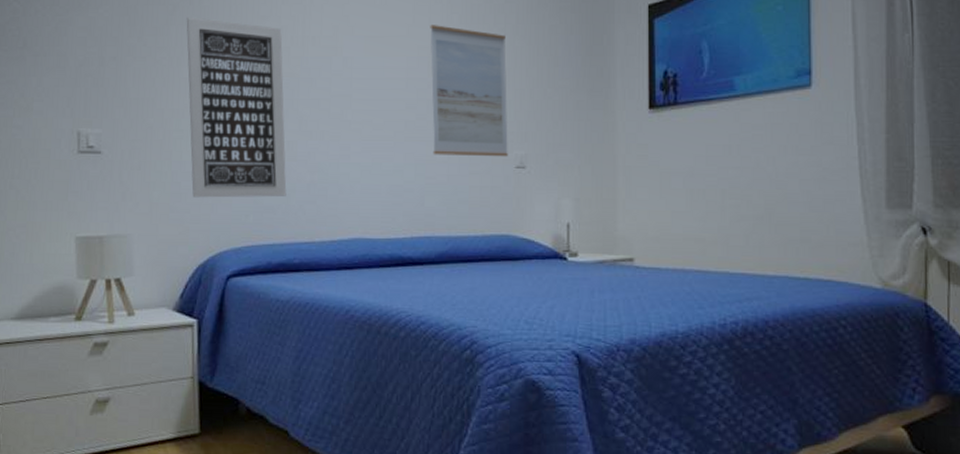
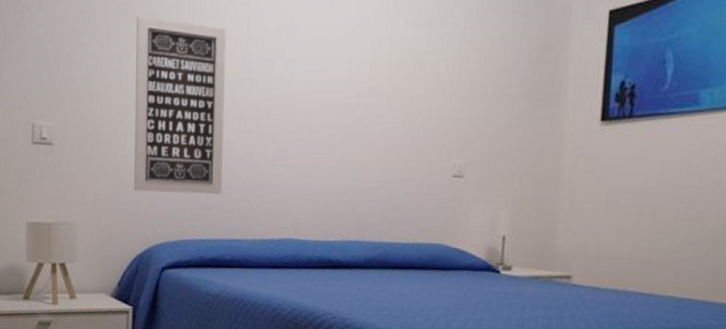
wall art: present [430,25,508,157] -> none [368,28,452,166]

